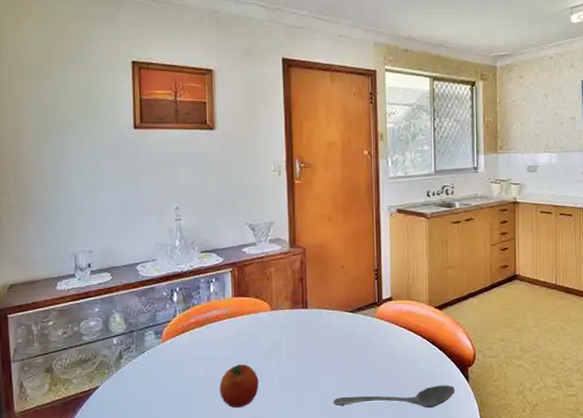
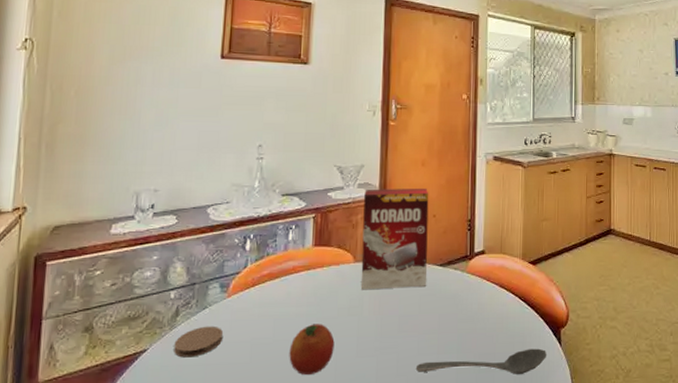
coaster: none [121,366,161,393] -> present [174,325,223,358]
cereal box: none [276,242,339,335] -> present [360,189,429,290]

